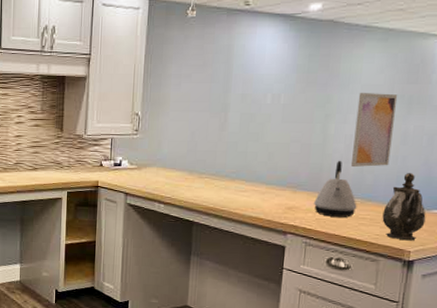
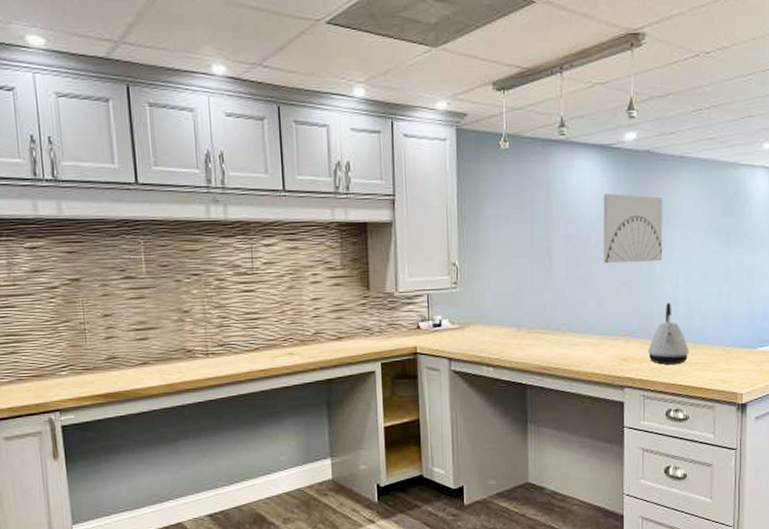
wall art: none [277,59,344,122] -> present [603,194,663,263]
wall art: present [350,93,398,168] -> none [679,227,717,309]
teapot: present [382,173,426,241] -> none [714,311,753,383]

